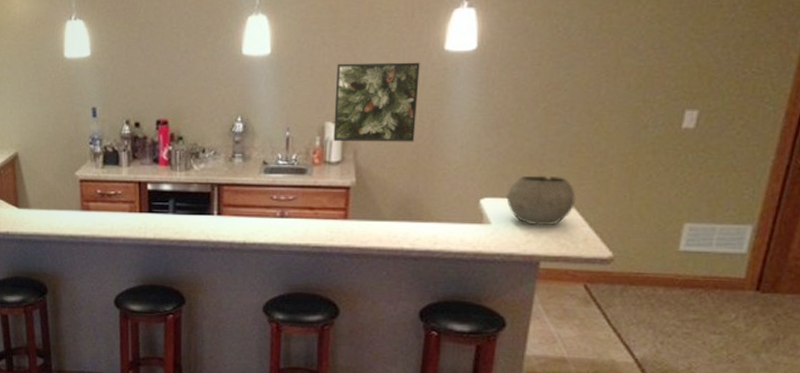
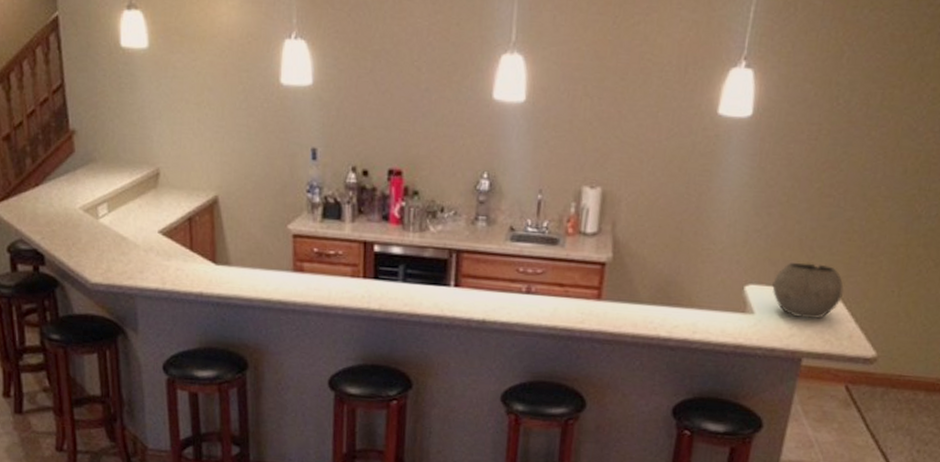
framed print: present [333,62,420,142] -> none [590,119,691,216]

